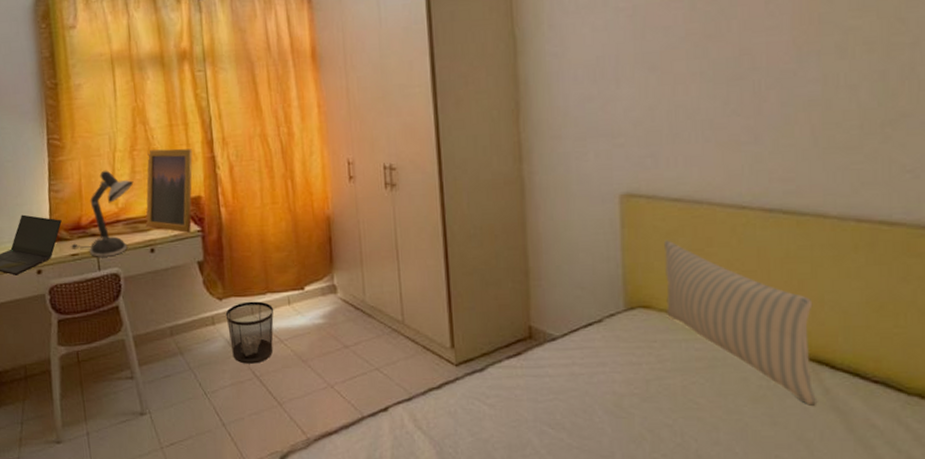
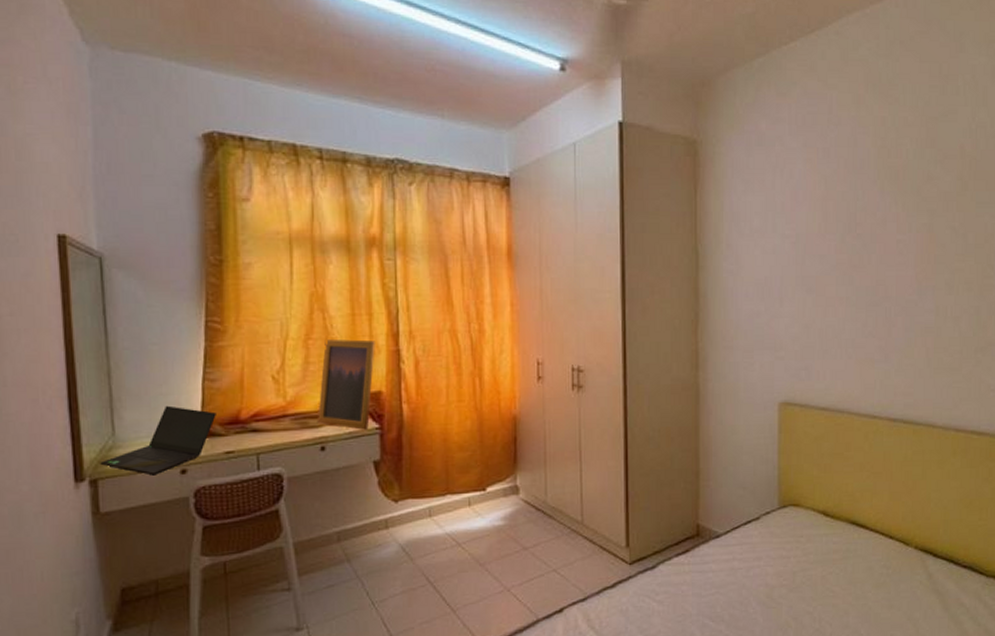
desk lamp: present [70,170,134,257] -> none [225,359,306,455]
waste bin: present [225,301,274,364] -> none [400,503,453,570]
pillow: present [664,240,818,406] -> none [812,444,923,589]

